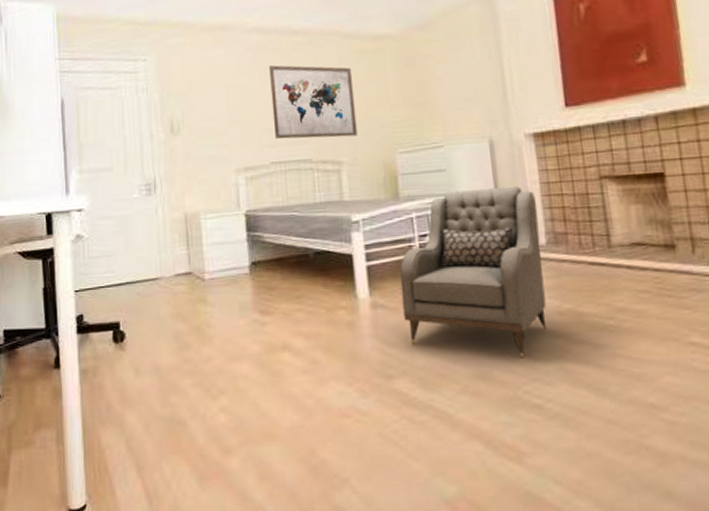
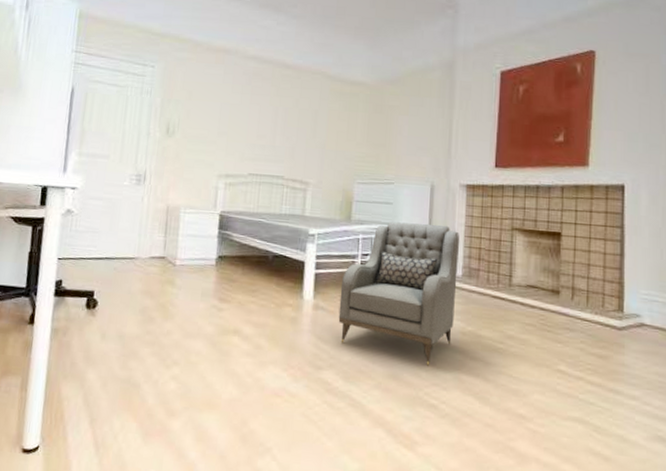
wall art: present [269,65,358,140] -> none [256,91,329,163]

